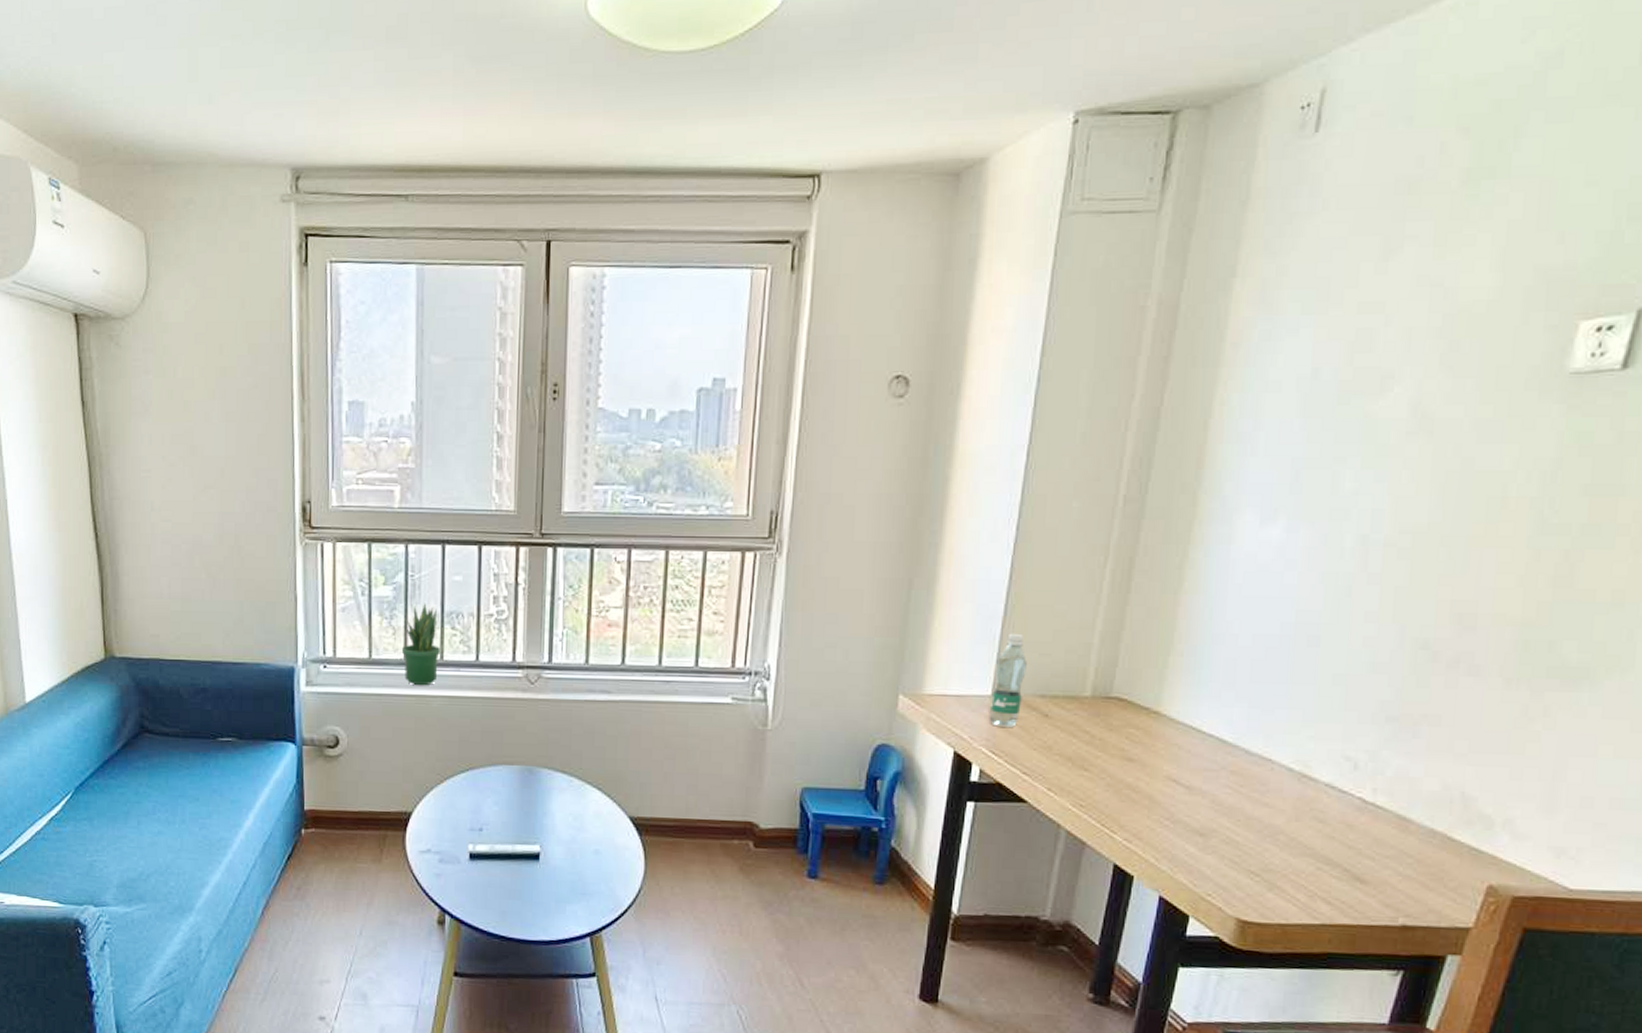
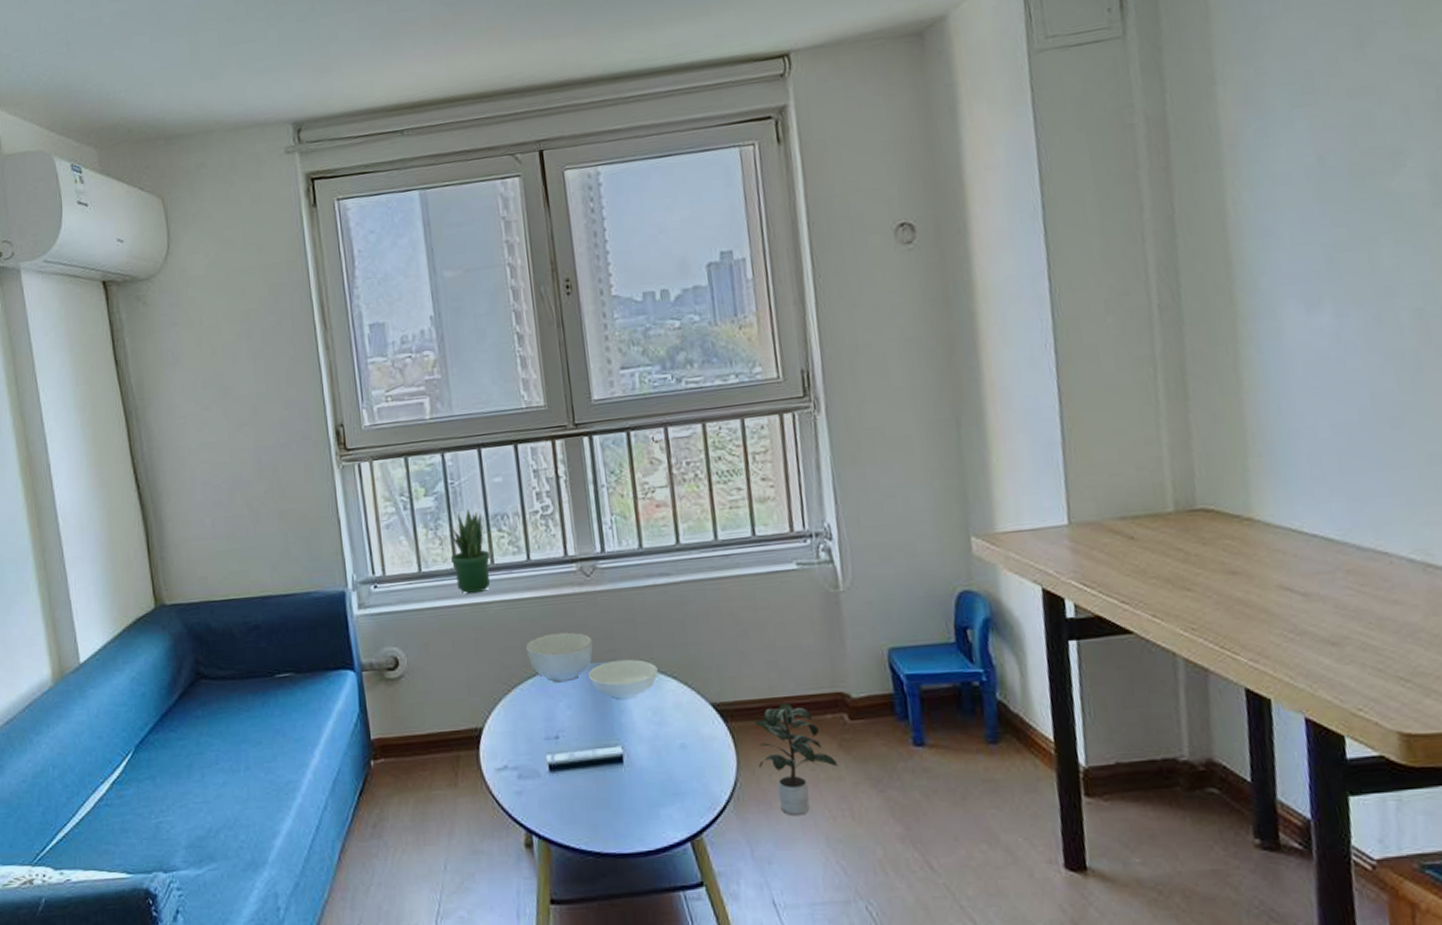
bowl: none [462,732,529,780] -> present [525,631,594,683]
bowl: none [519,765,585,804] -> present [588,659,658,700]
potted plant: none [664,825,736,926] -> present [753,703,838,816]
bottle: present [988,633,1027,728] -> none [1065,457,1104,557]

